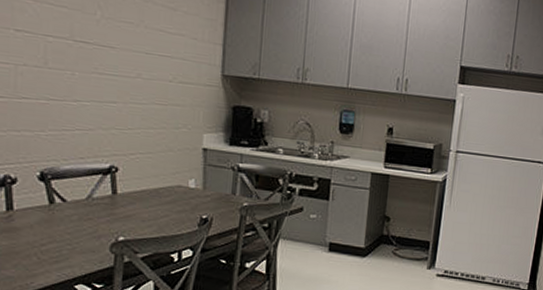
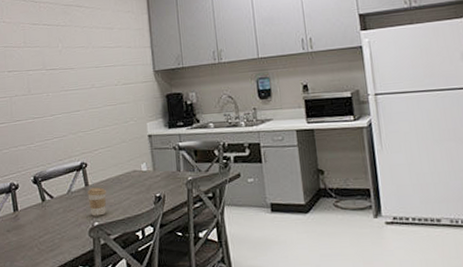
coffee cup: none [114,197,139,230] -> present [87,187,106,216]

